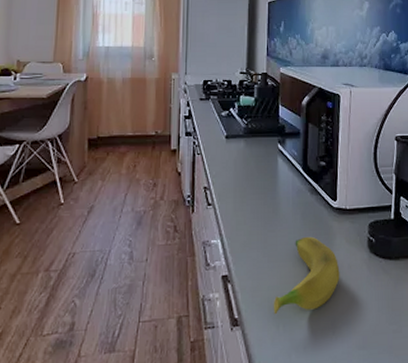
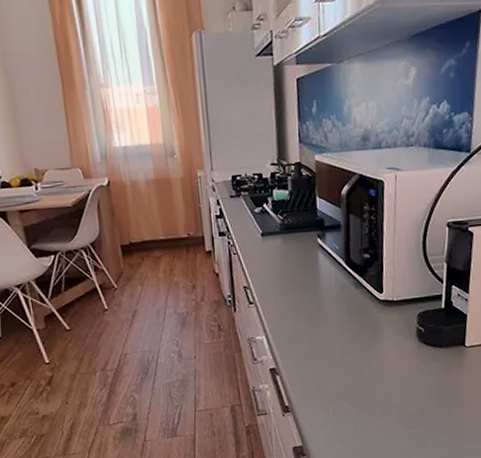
banana: present [273,236,340,315] -> none [322,329,388,402]

